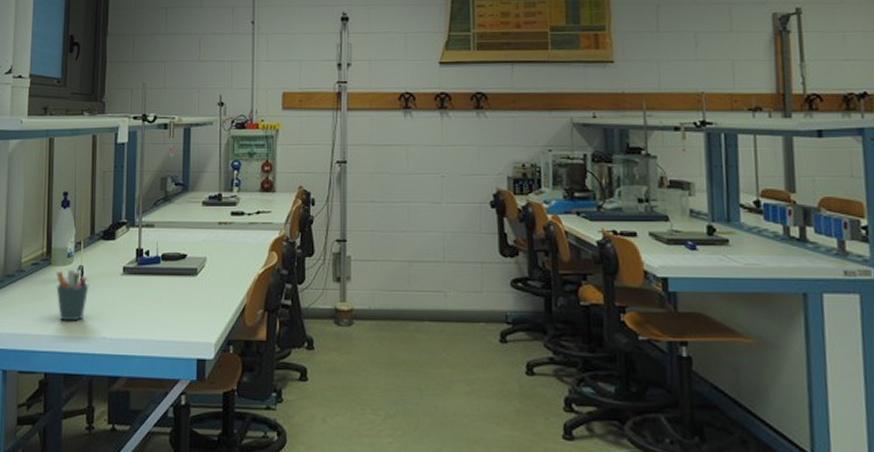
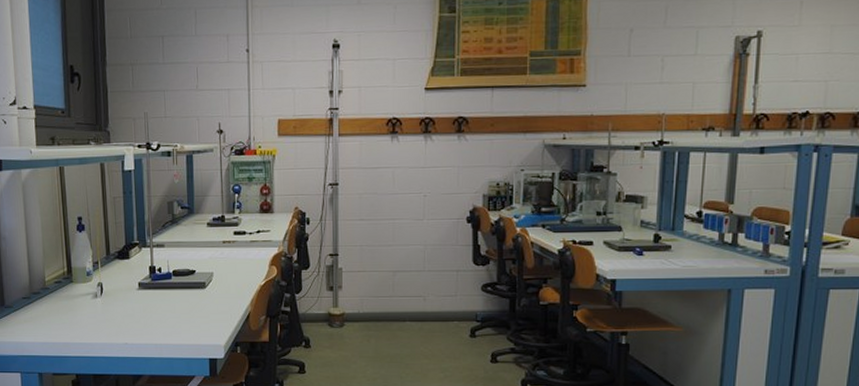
pen holder: present [56,269,89,321] -> none [78,286,109,331]

